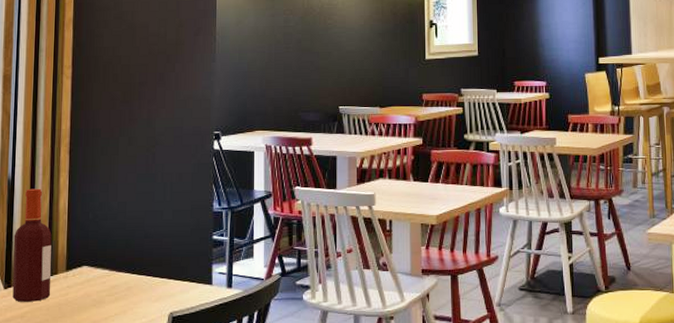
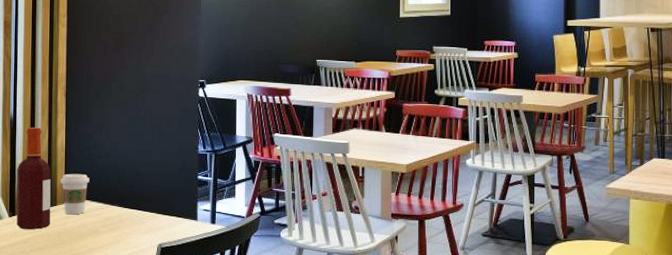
coffee cup: none [62,238,94,283] -> present [60,173,90,214]

